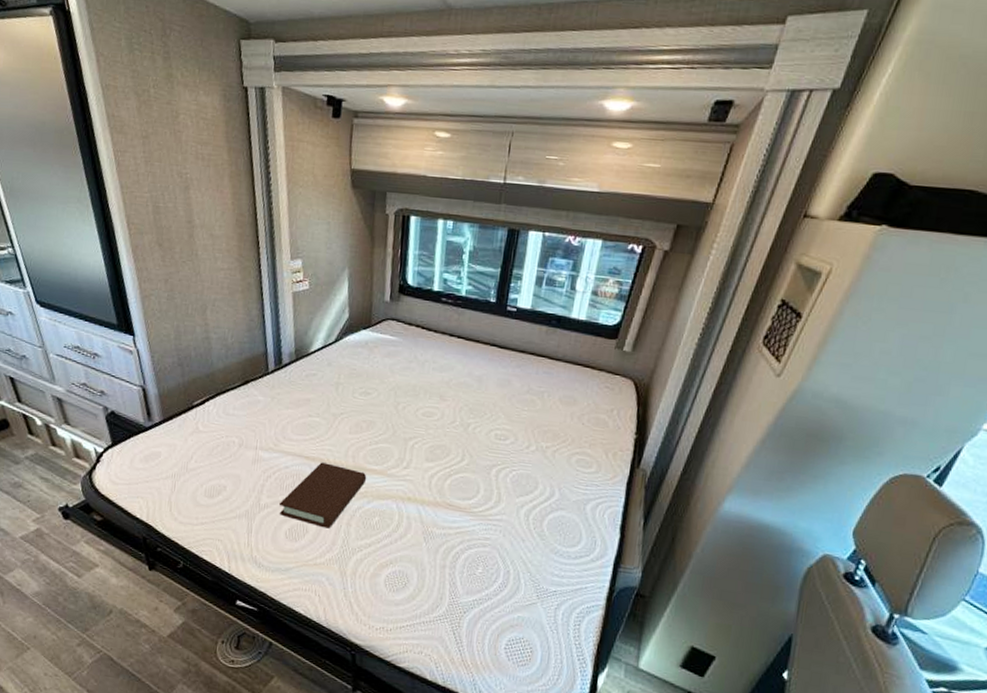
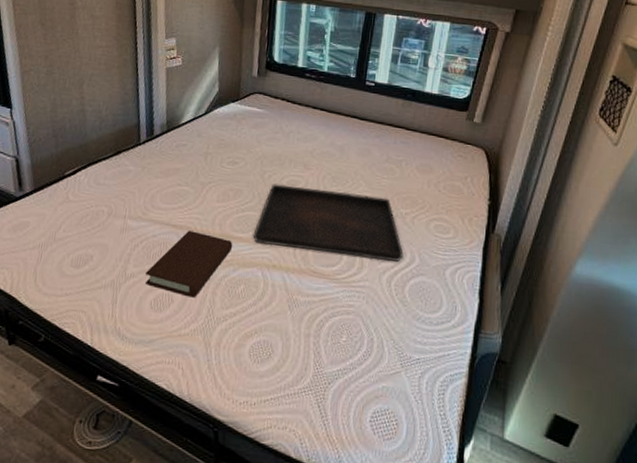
serving tray: none [387,415,543,496] -> present [252,183,404,262]

